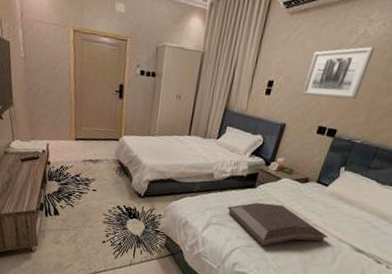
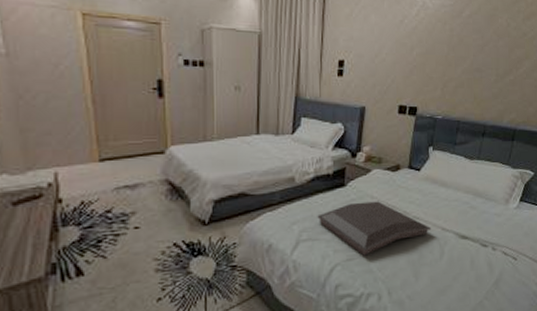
wall art: present [301,46,375,100] -> none [375,18,436,74]

